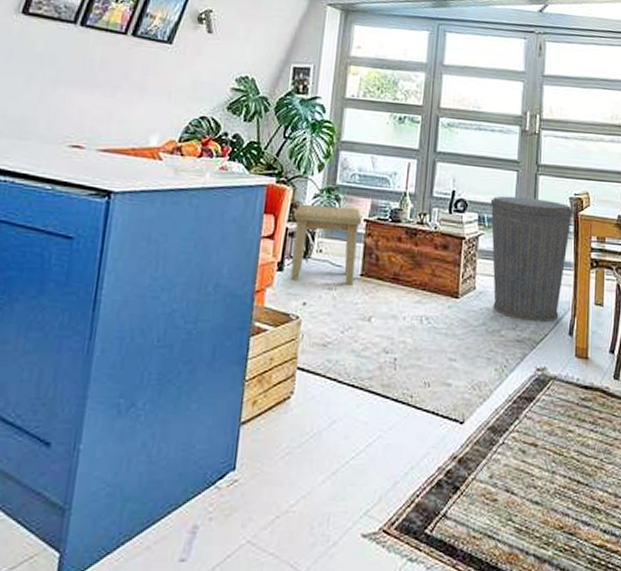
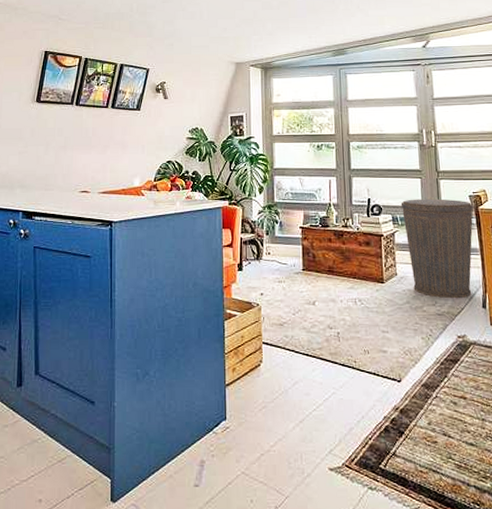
side table: present [290,203,362,285] -> none [245,218,298,278]

